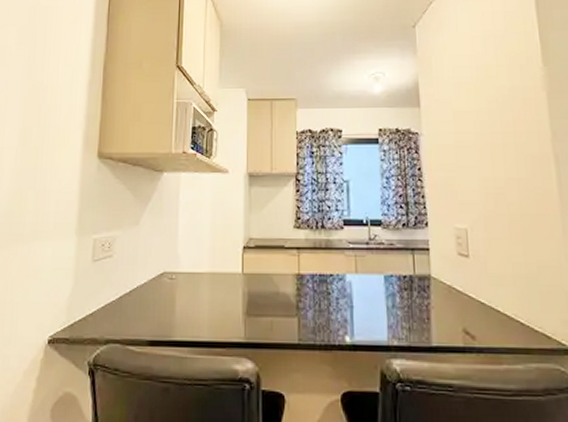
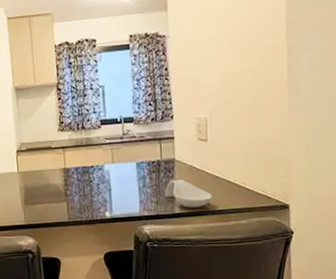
spoon rest: none [419,303,477,342] -> present [165,180,212,208]

